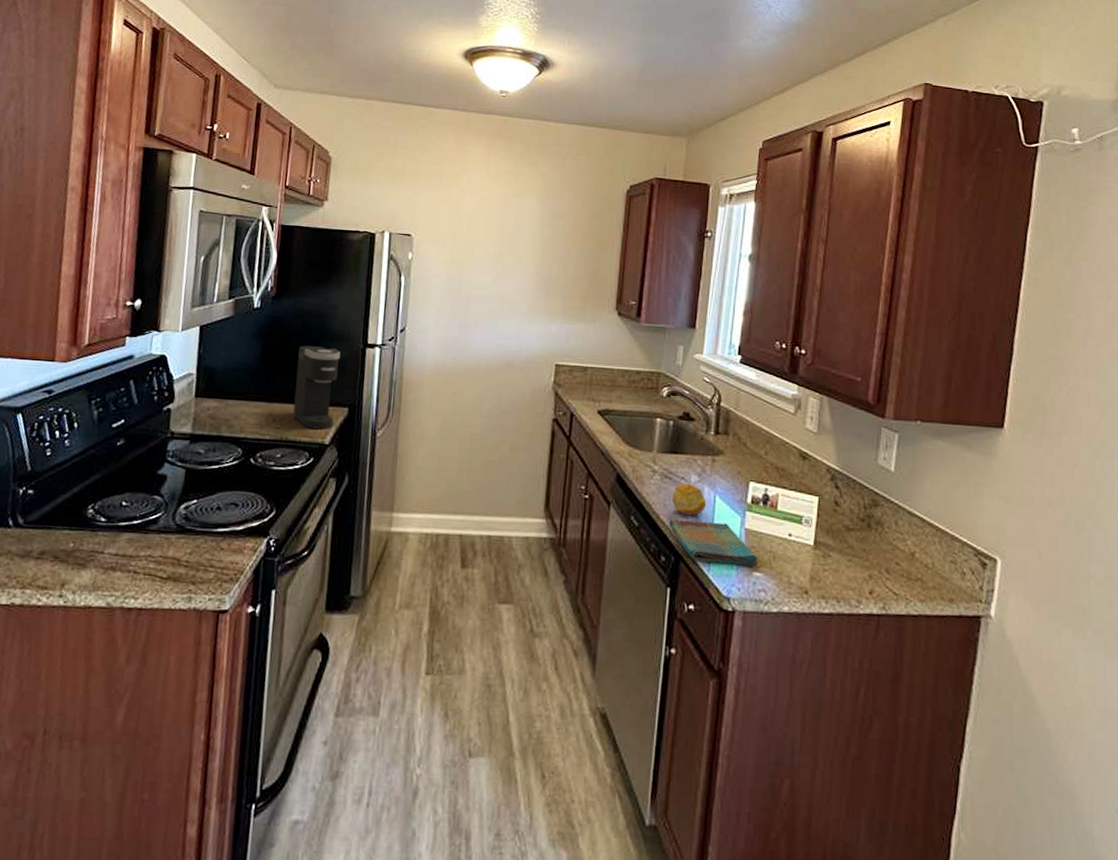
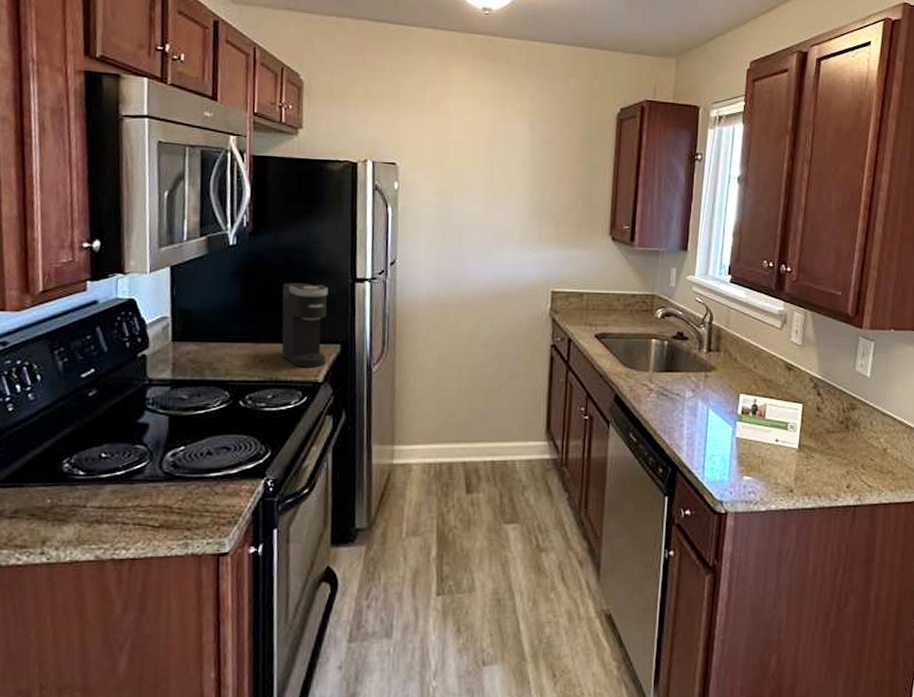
dish towel: present [669,518,758,567] -> none [666,432,748,471]
fruit: present [671,483,707,516] -> none [667,399,701,429]

